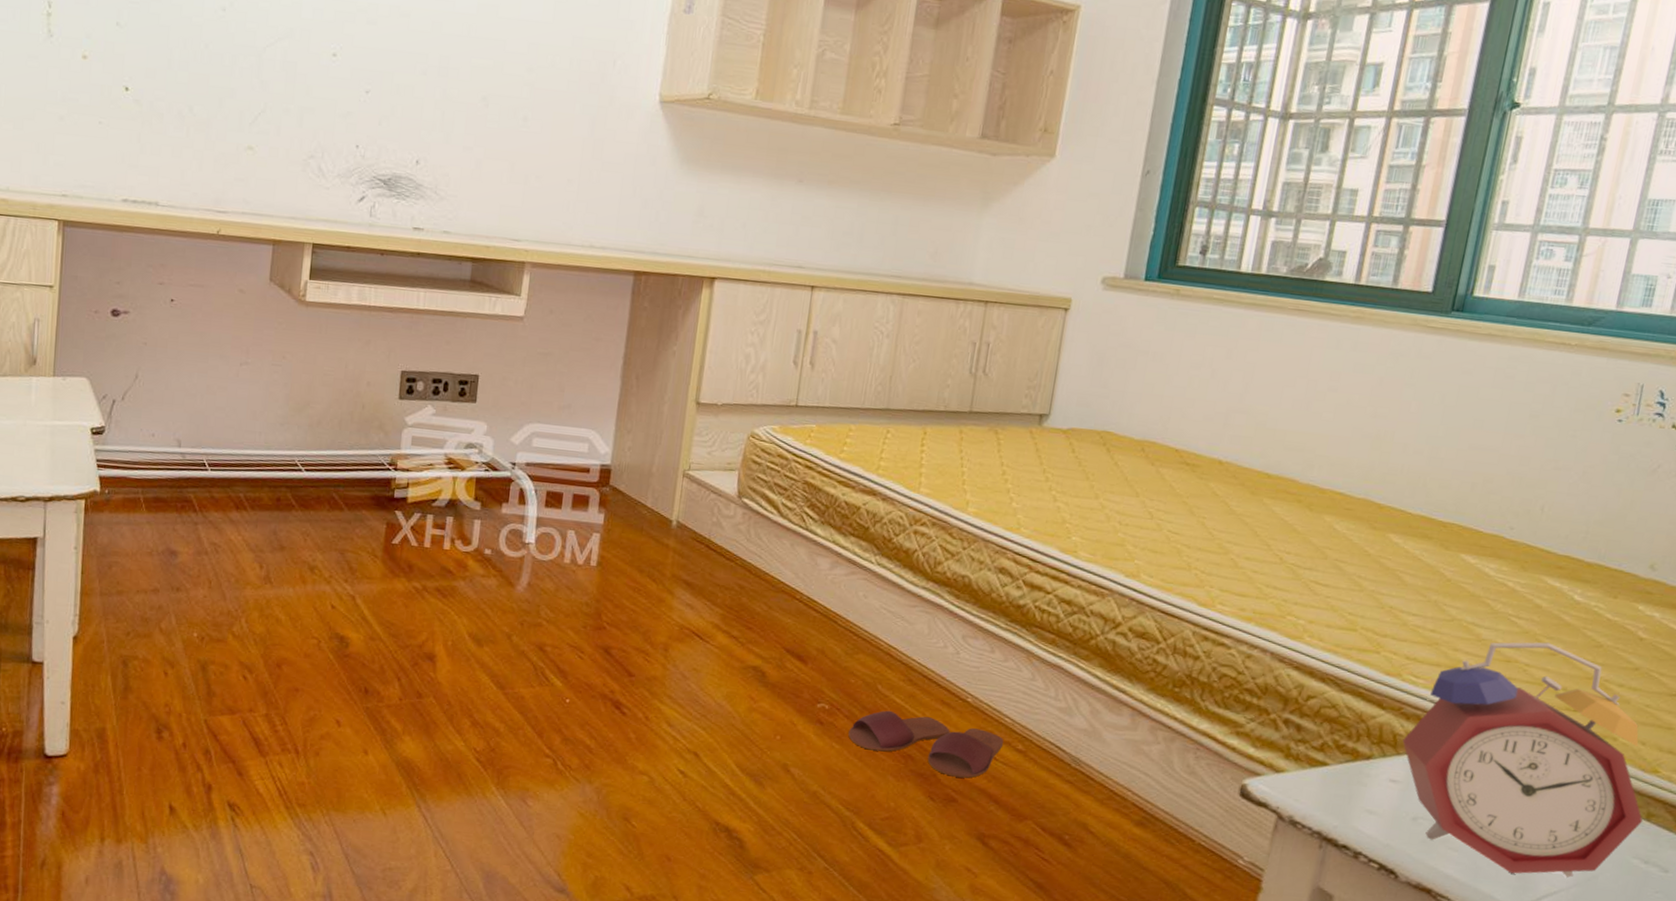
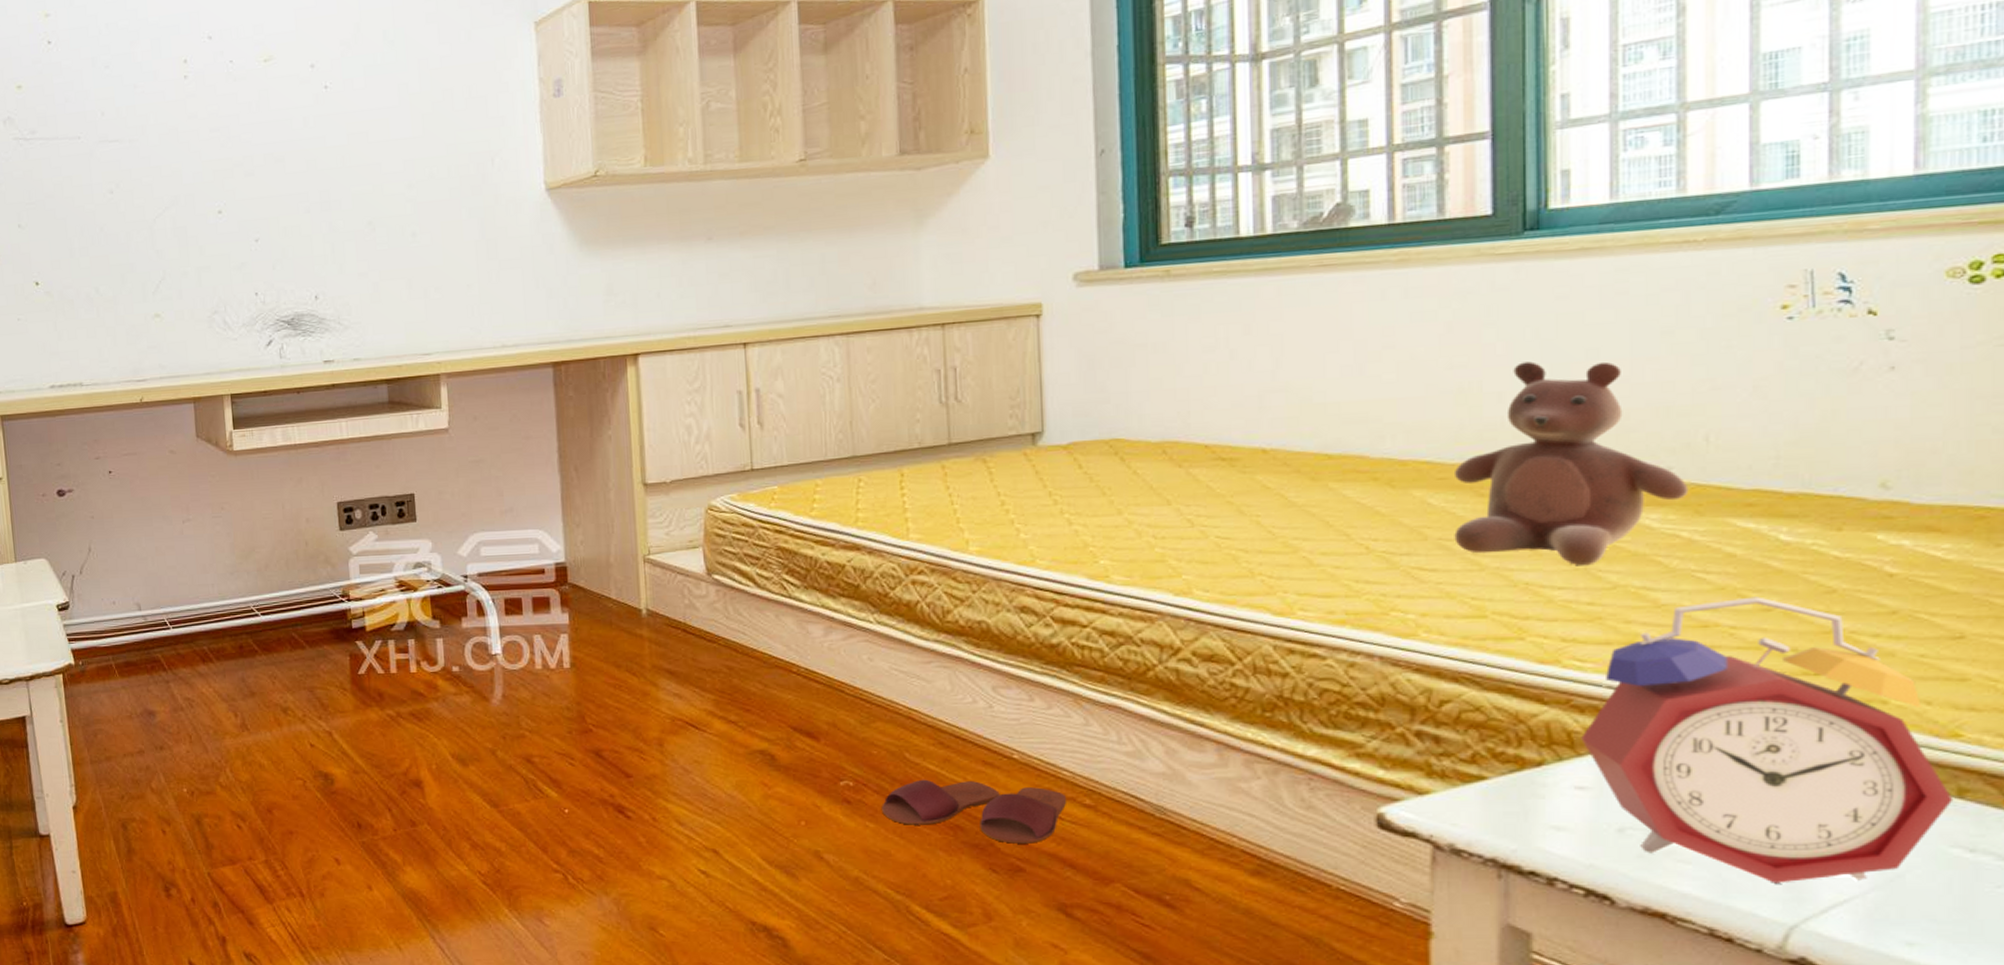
teddy bear: none [1346,421,1522,600] -> present [1453,361,1689,566]

